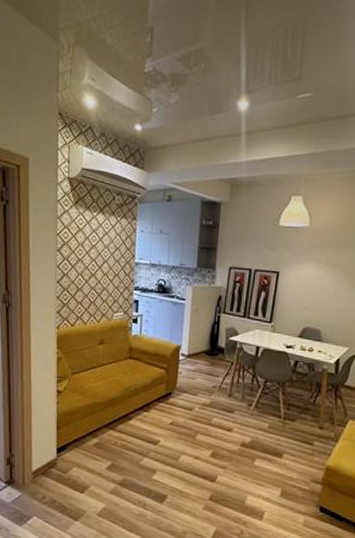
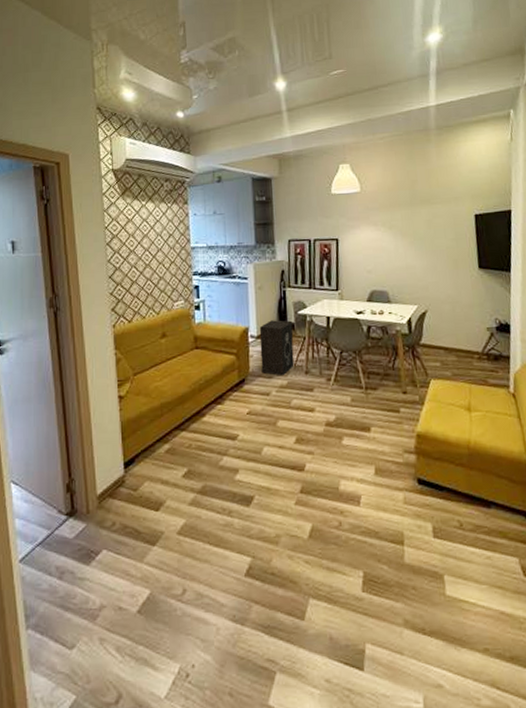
speaker: none [188,342,223,396] -> present [259,320,295,376]

